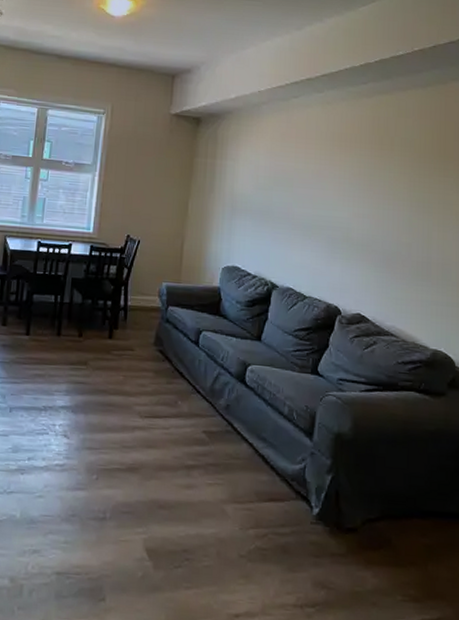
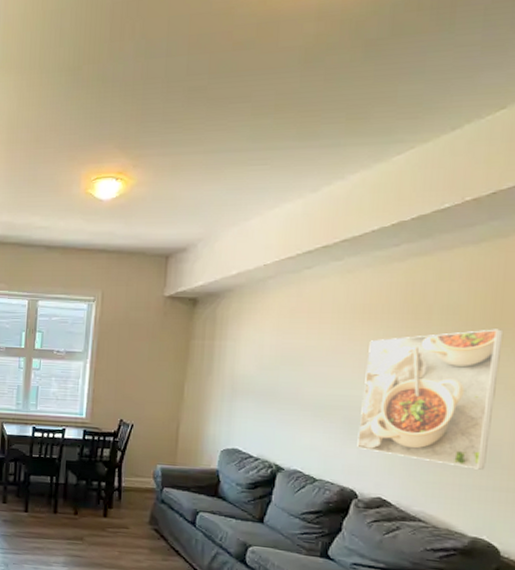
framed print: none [339,161,447,287] -> present [357,329,504,470]

